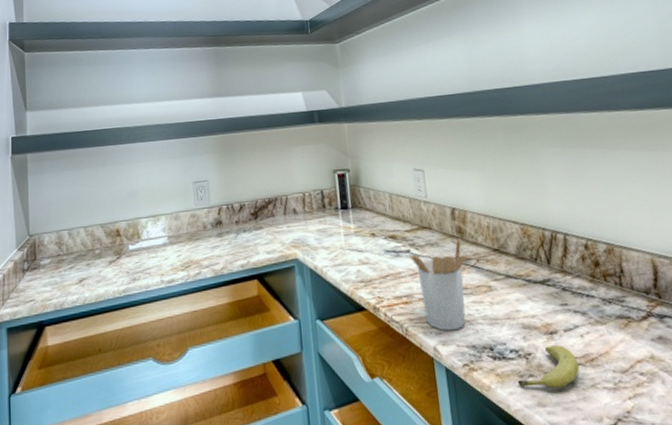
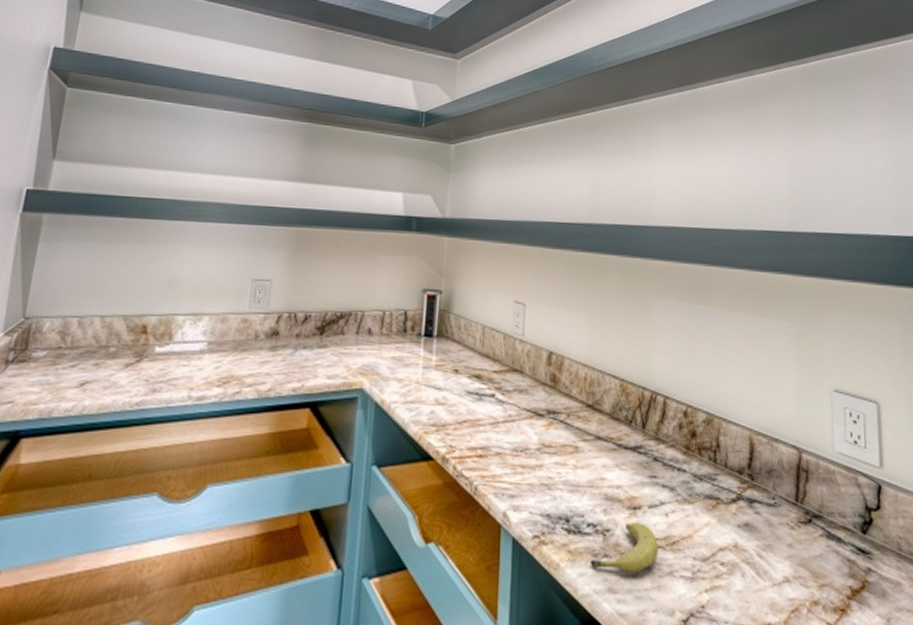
utensil holder: present [409,238,468,331] -> none [493,387,557,495]

